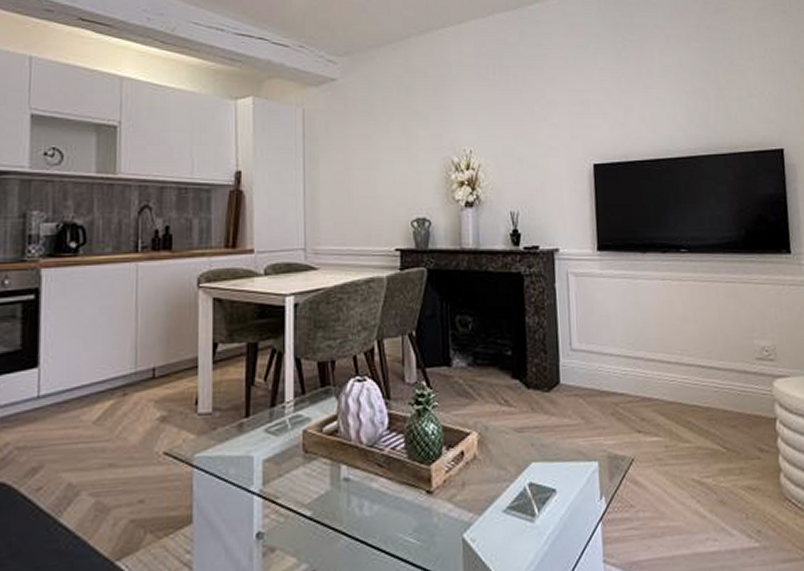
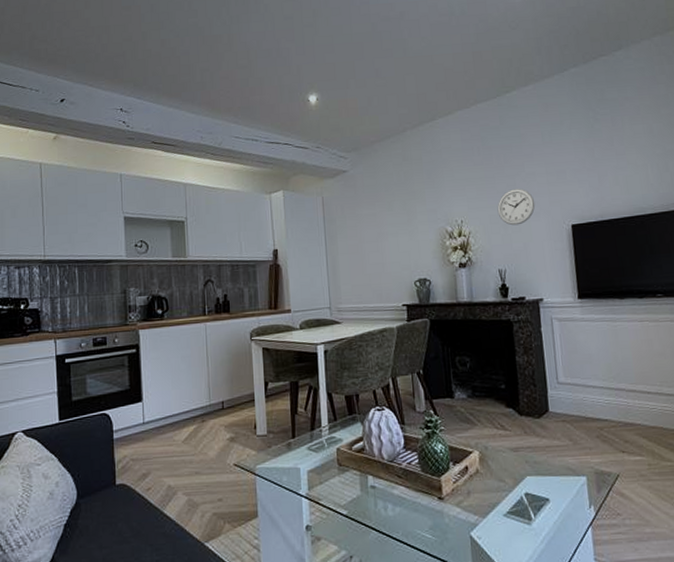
wall clock: none [512,118,555,161] -> present [497,189,536,226]

